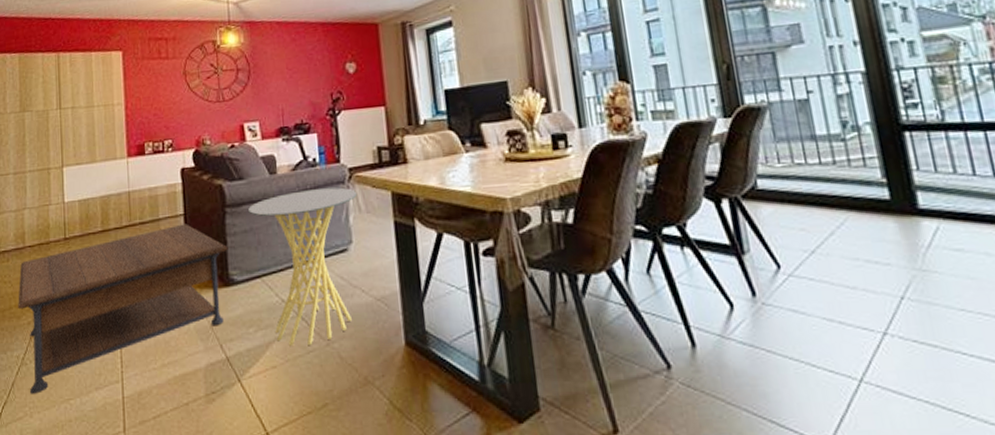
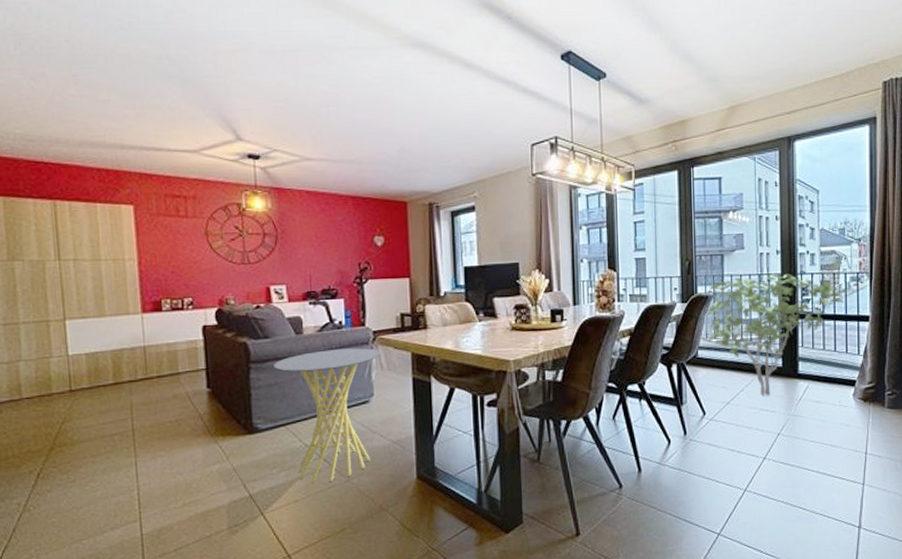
coffee table: present [18,224,228,394] -> none [16,377,253,537]
shrub: none [761,70,977,242] -> present [705,273,845,396]

